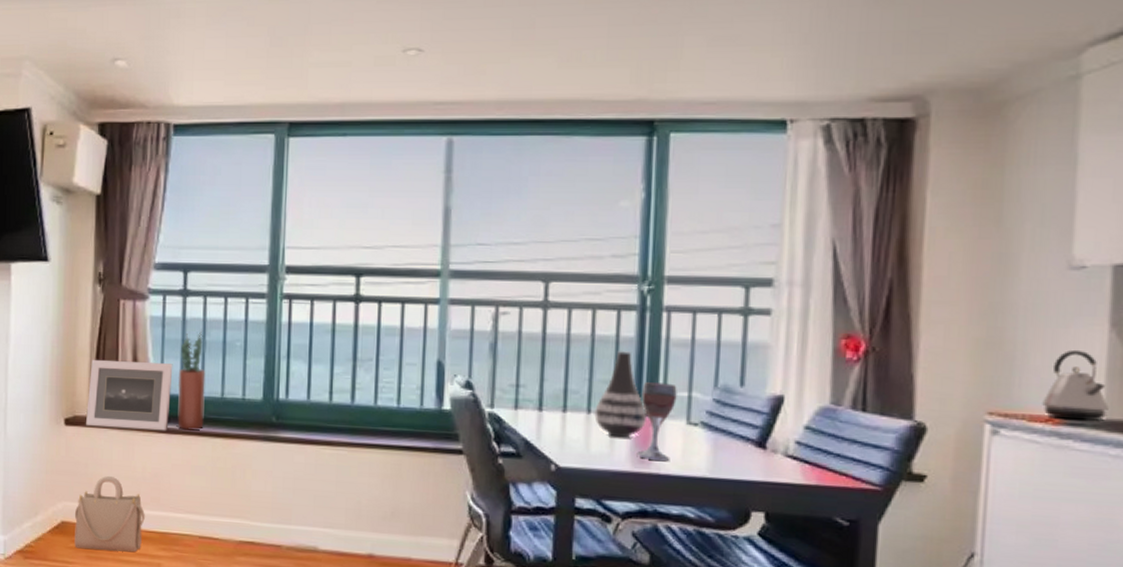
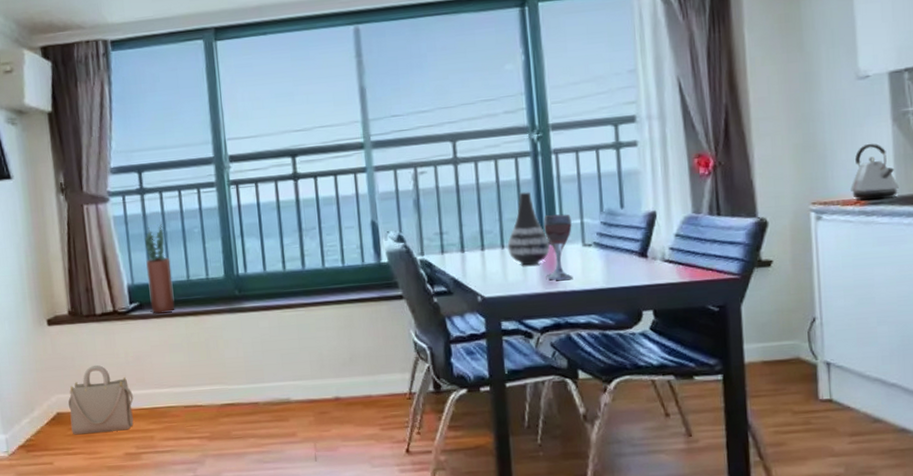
picture frame: present [86,359,173,431] -> none [64,256,143,324]

